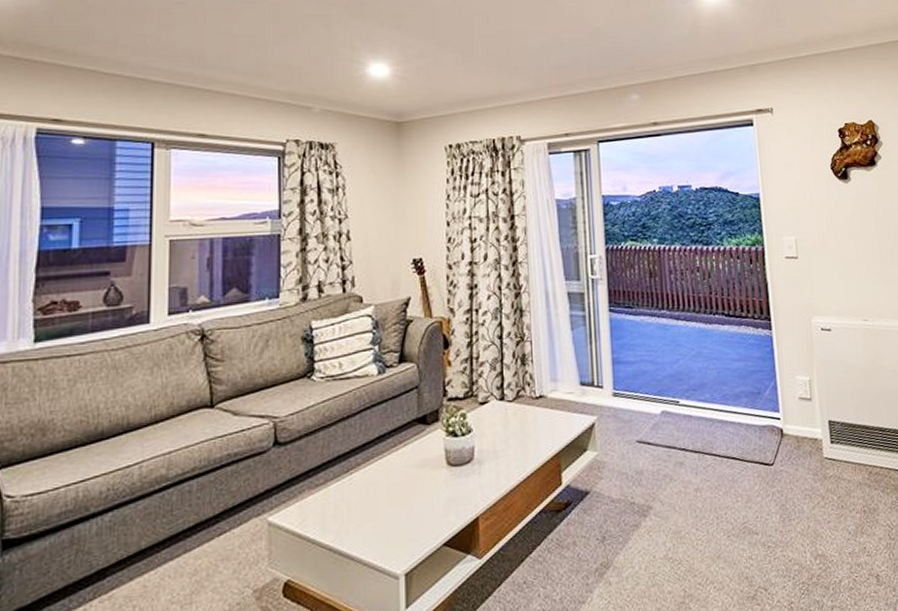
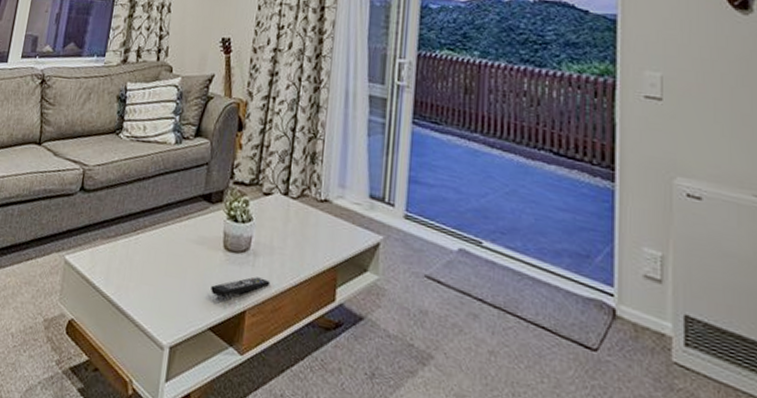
remote control: none [440,482,499,512] -> present [210,277,271,298]

